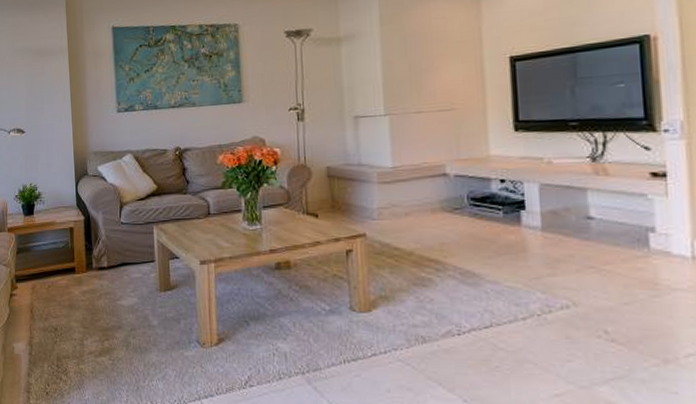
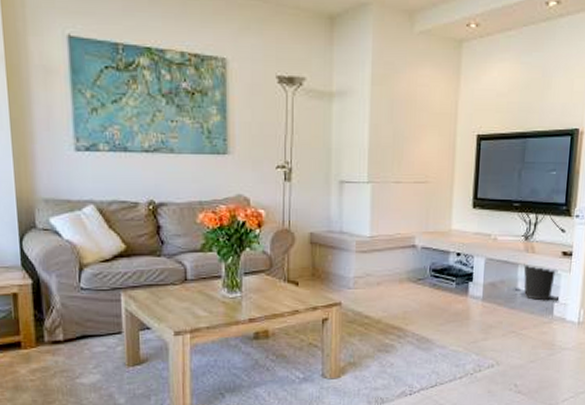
wastebasket: none [595,188,645,230] -> present [523,263,556,300]

